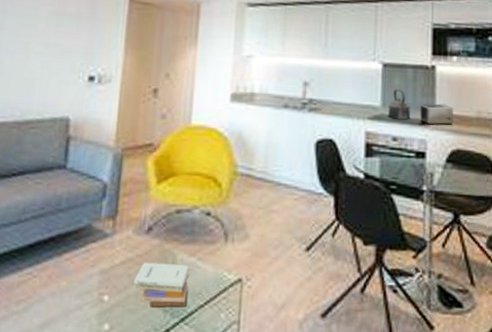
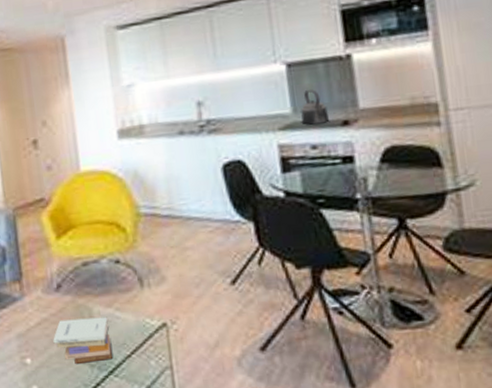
toaster: present [420,103,453,126] -> none [339,96,383,125]

